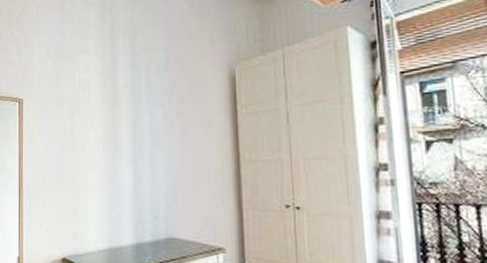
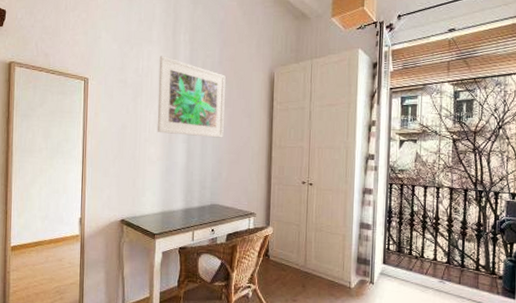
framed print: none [97,65,177,155] -> present [157,56,226,138]

